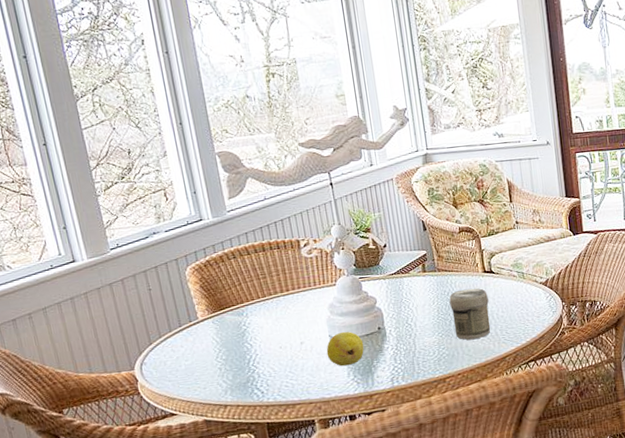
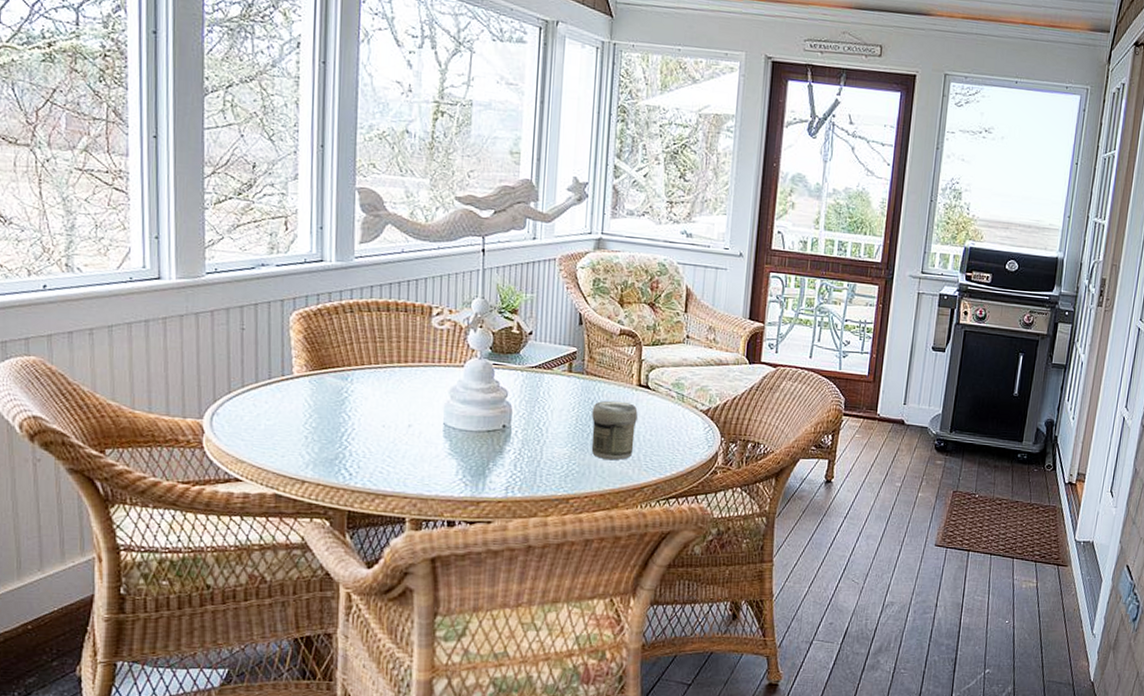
fruit: present [326,331,364,367] -> none [436,422,482,463]

